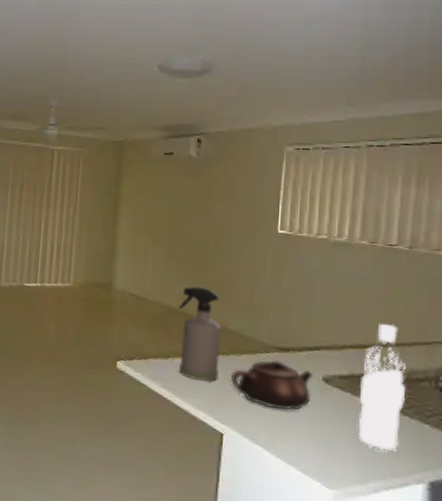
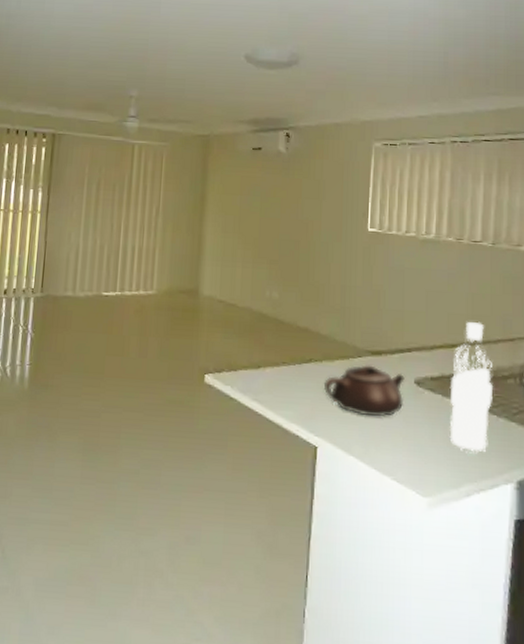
spray bottle: present [178,286,222,383] -> none [268,289,314,392]

